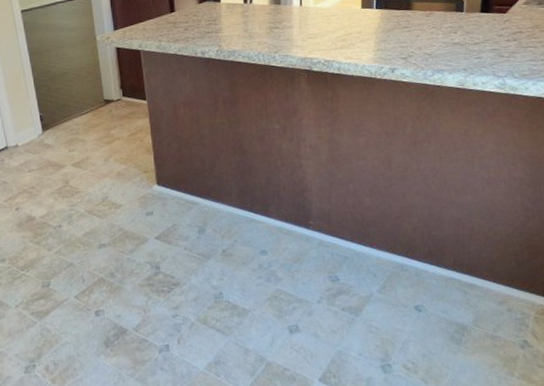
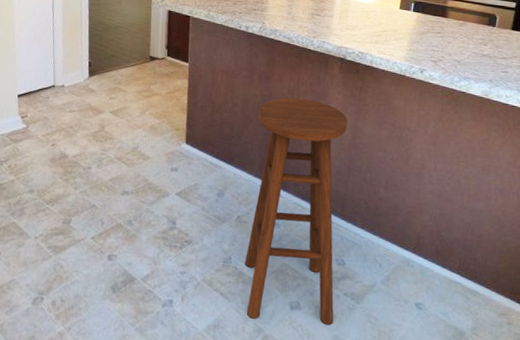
bar stool: none [228,118,335,349] -> present [245,97,348,325]

